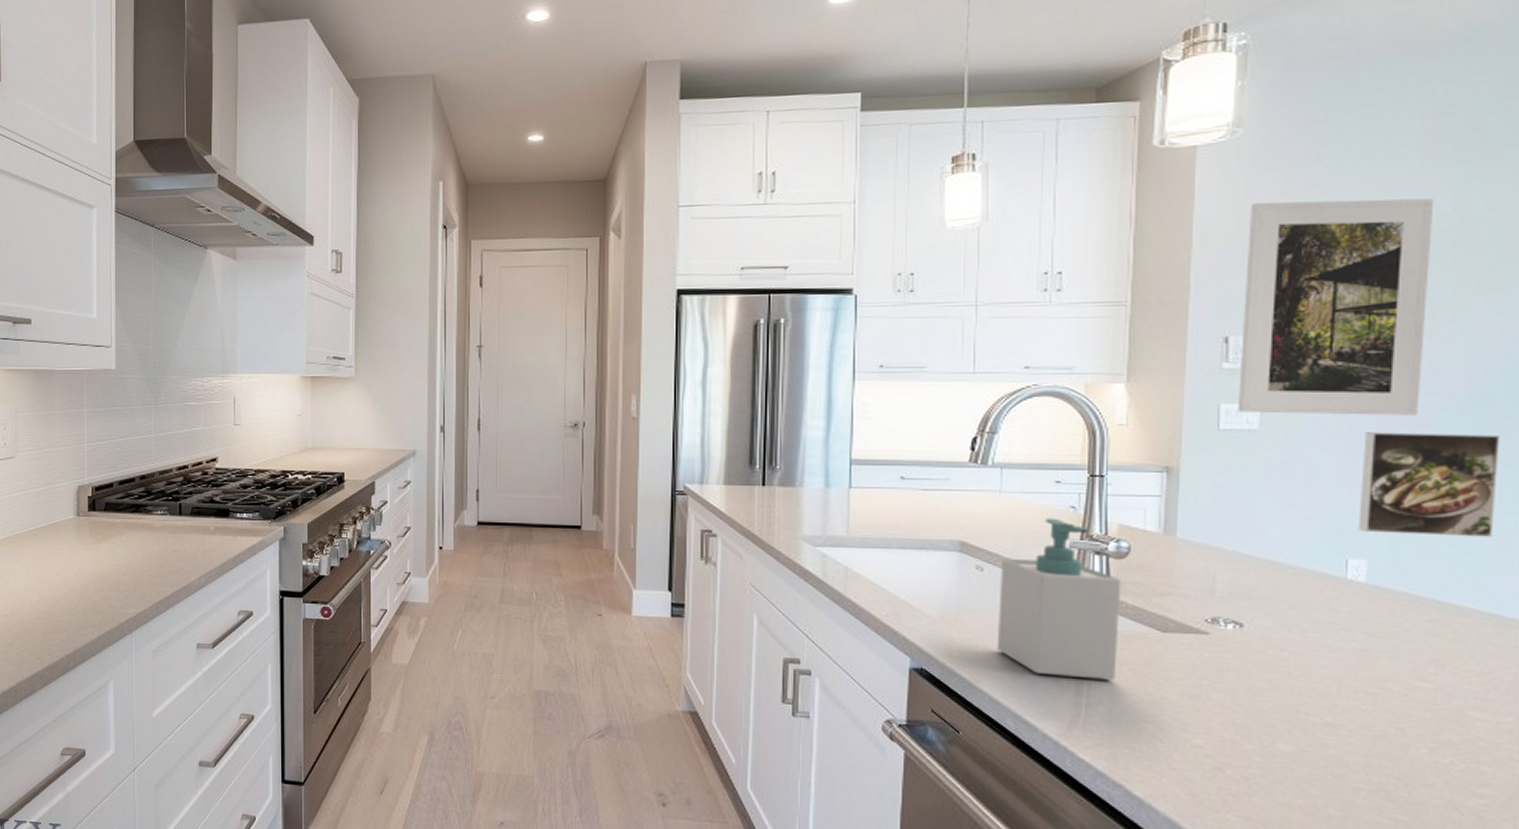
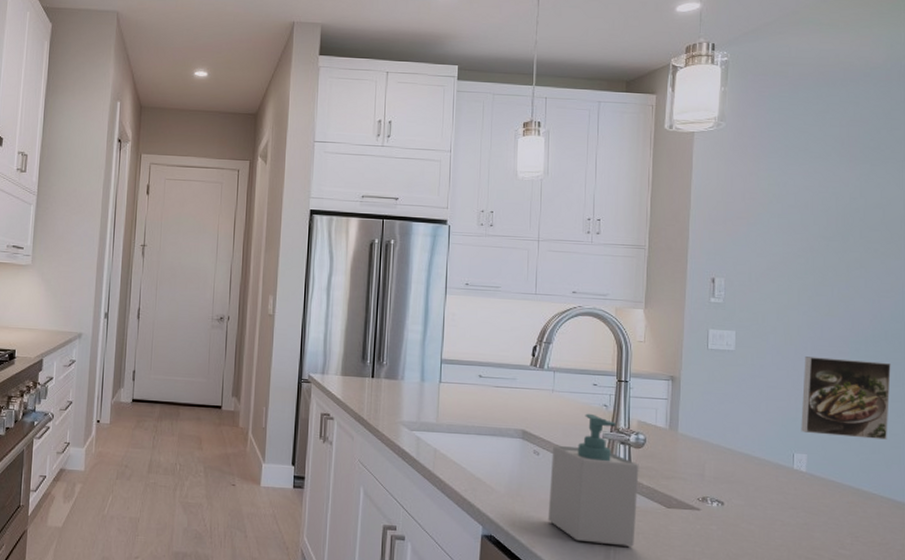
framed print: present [1237,198,1435,415] -> none [720,178,848,346]

